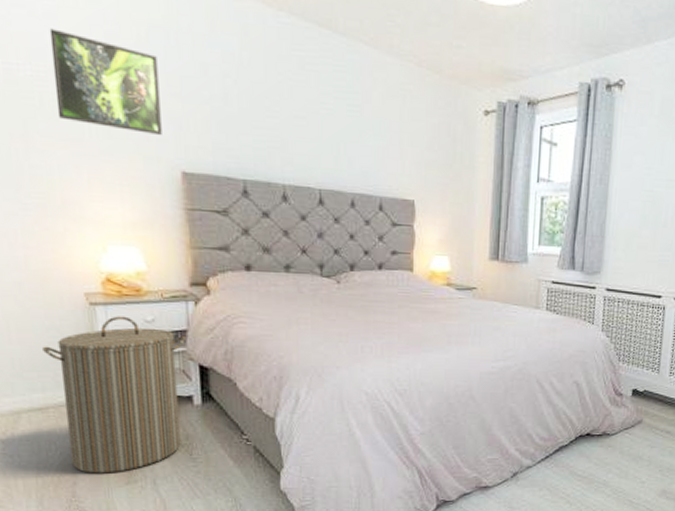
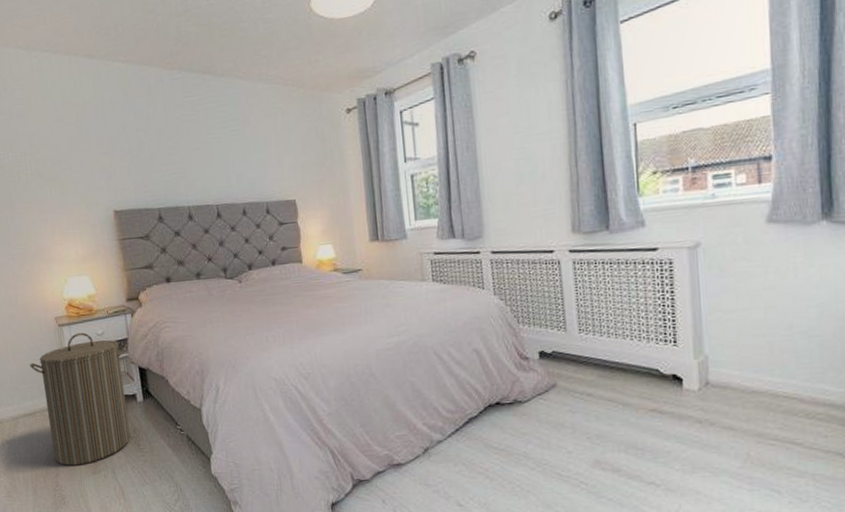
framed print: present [49,28,162,136] -> none [21,123,98,188]

